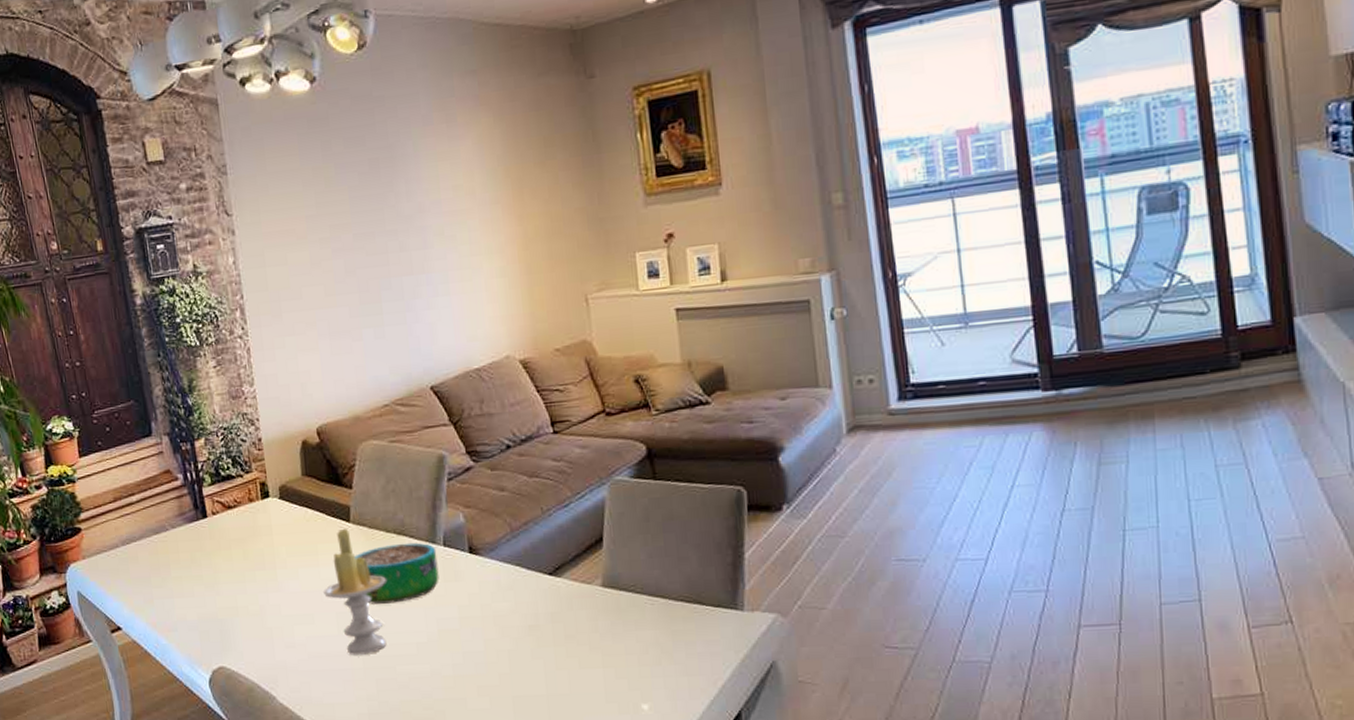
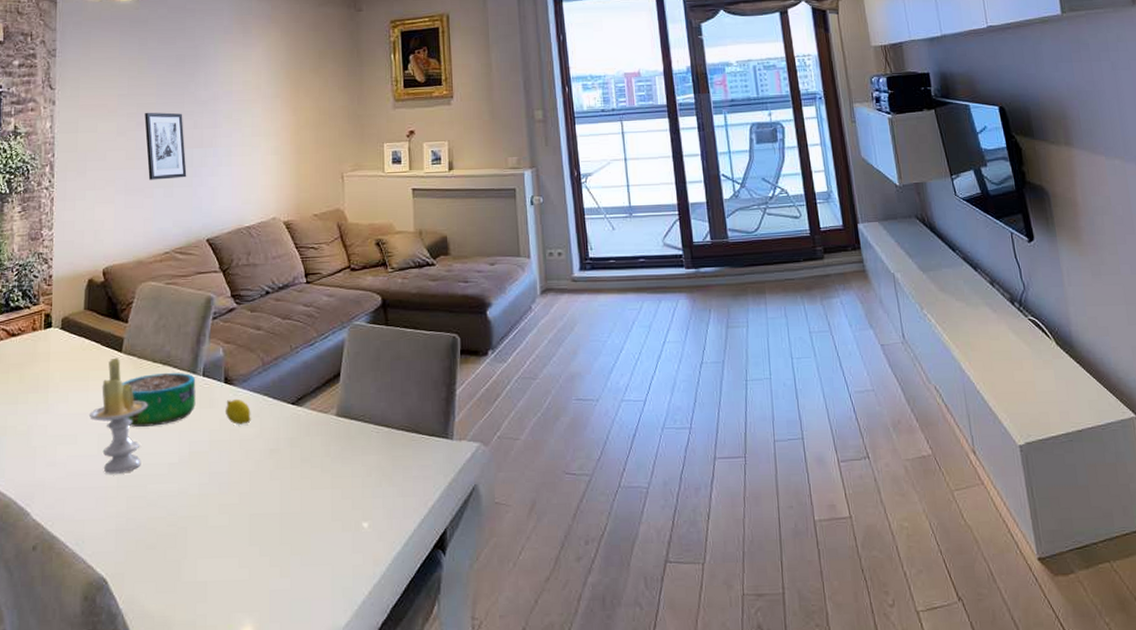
wall art: none [340,233,399,319] -> present [145,112,187,180]
fruit: none [472,570,504,599] -> present [225,398,251,425]

